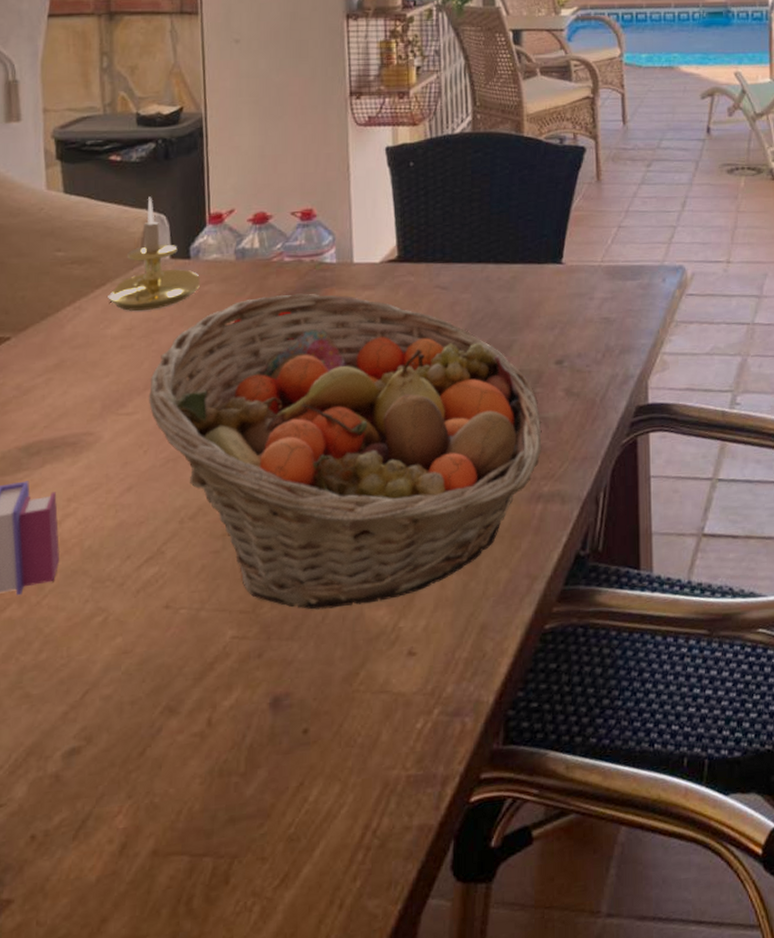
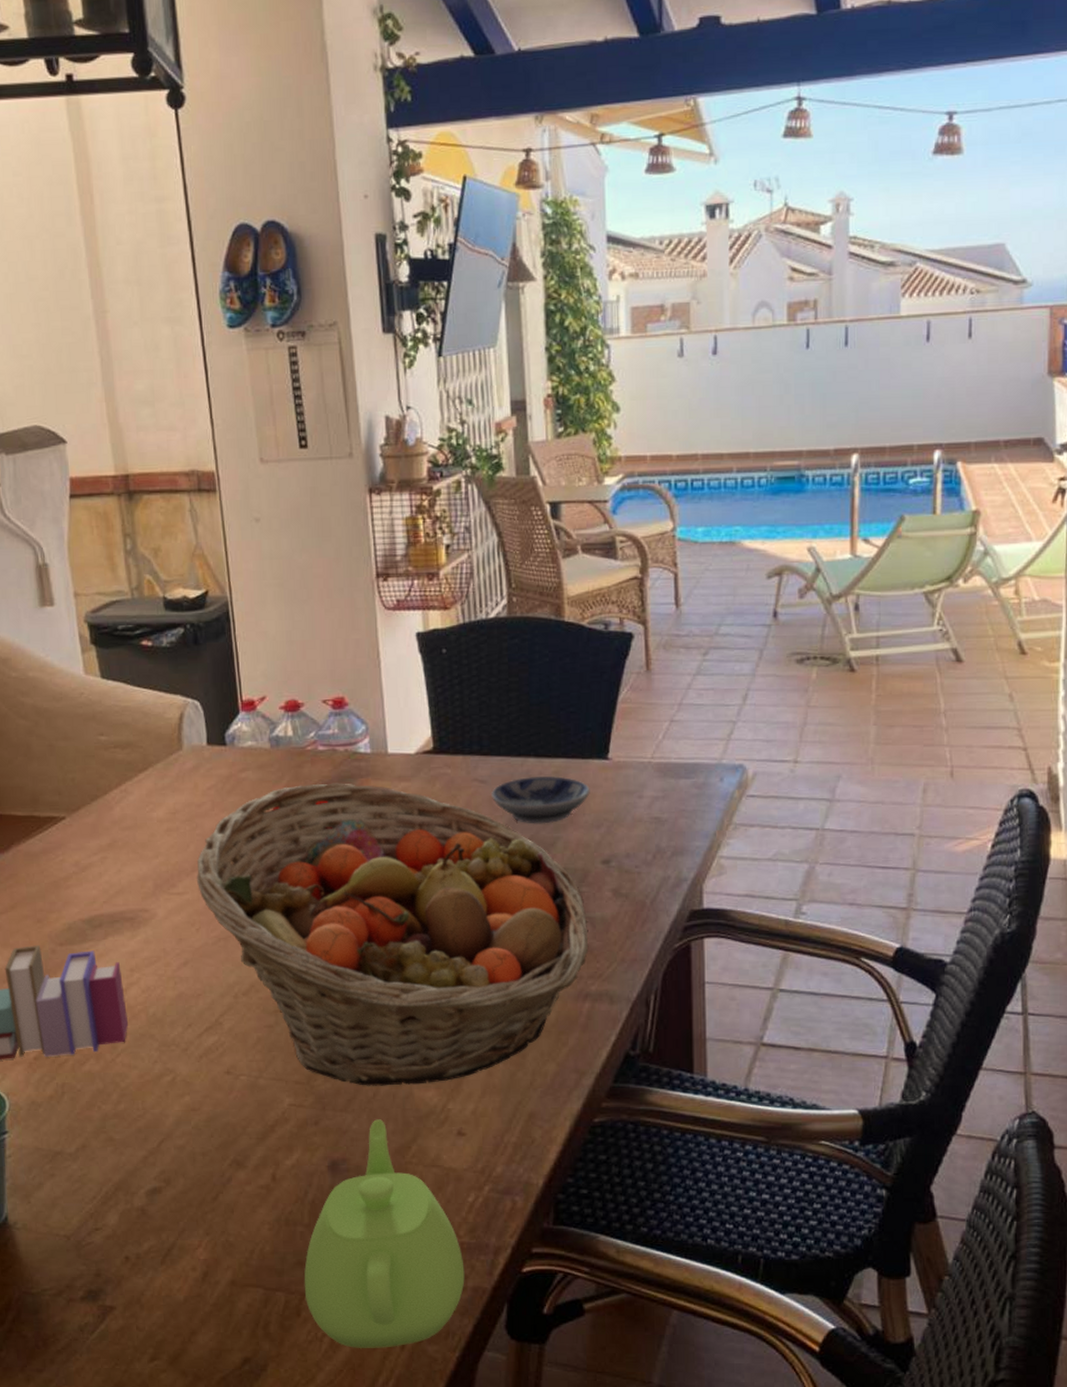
candle holder: present [106,196,200,311] -> none [150,682,237,795]
teapot: none [235,645,410,915] -> present [304,1119,465,1349]
bowl: none [452,281,545,328] -> present [492,775,590,824]

